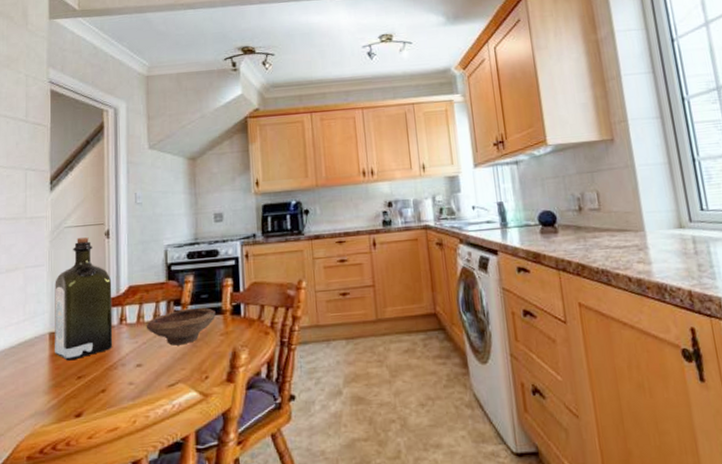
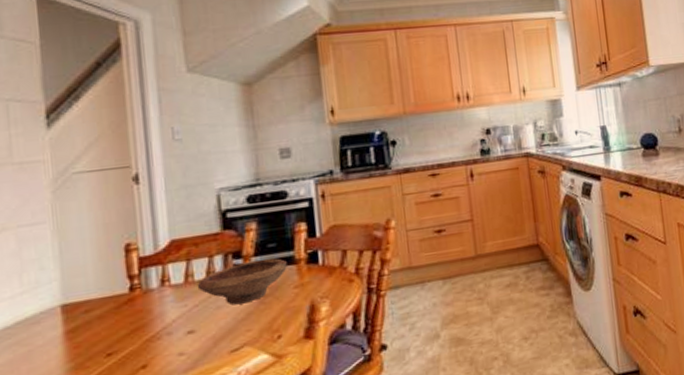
liquor: present [55,237,113,361] -> none [63,184,154,337]

